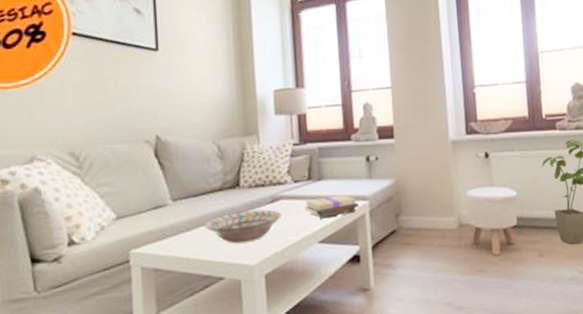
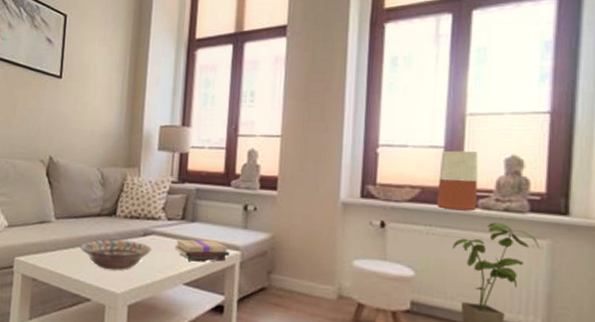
vase: none [524,83,555,134] -> present [436,150,478,211]

